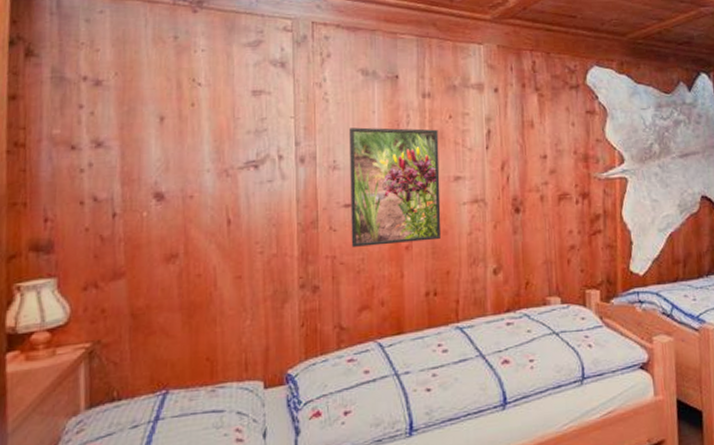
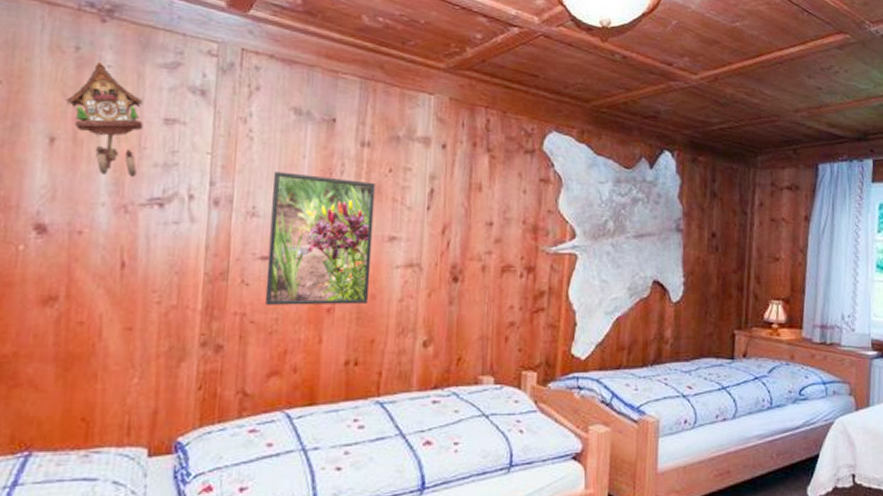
cuckoo clock: none [169,47,235,145] -> present [65,61,144,177]

